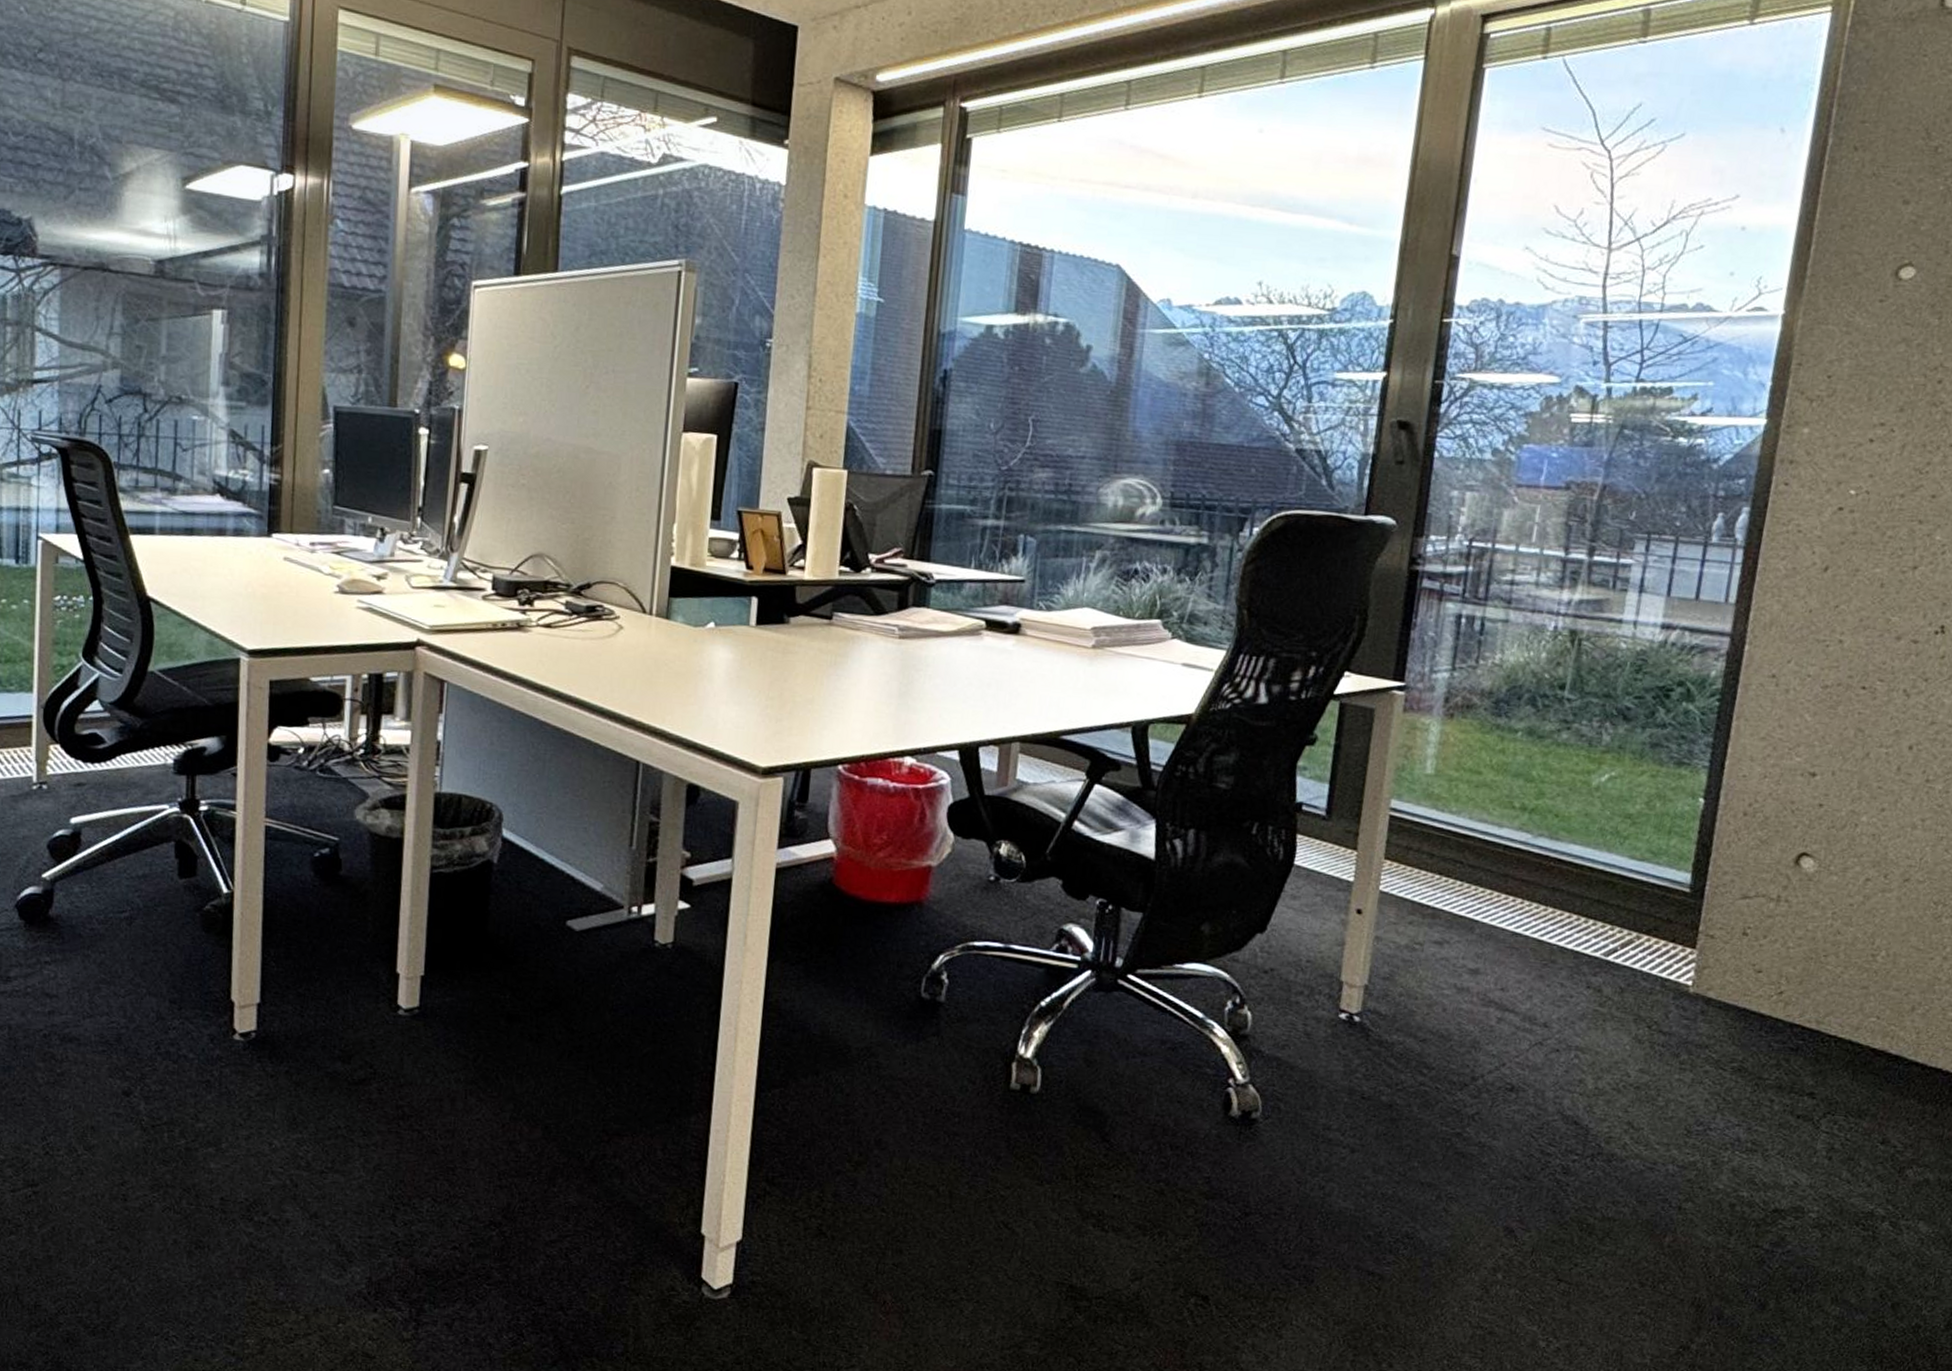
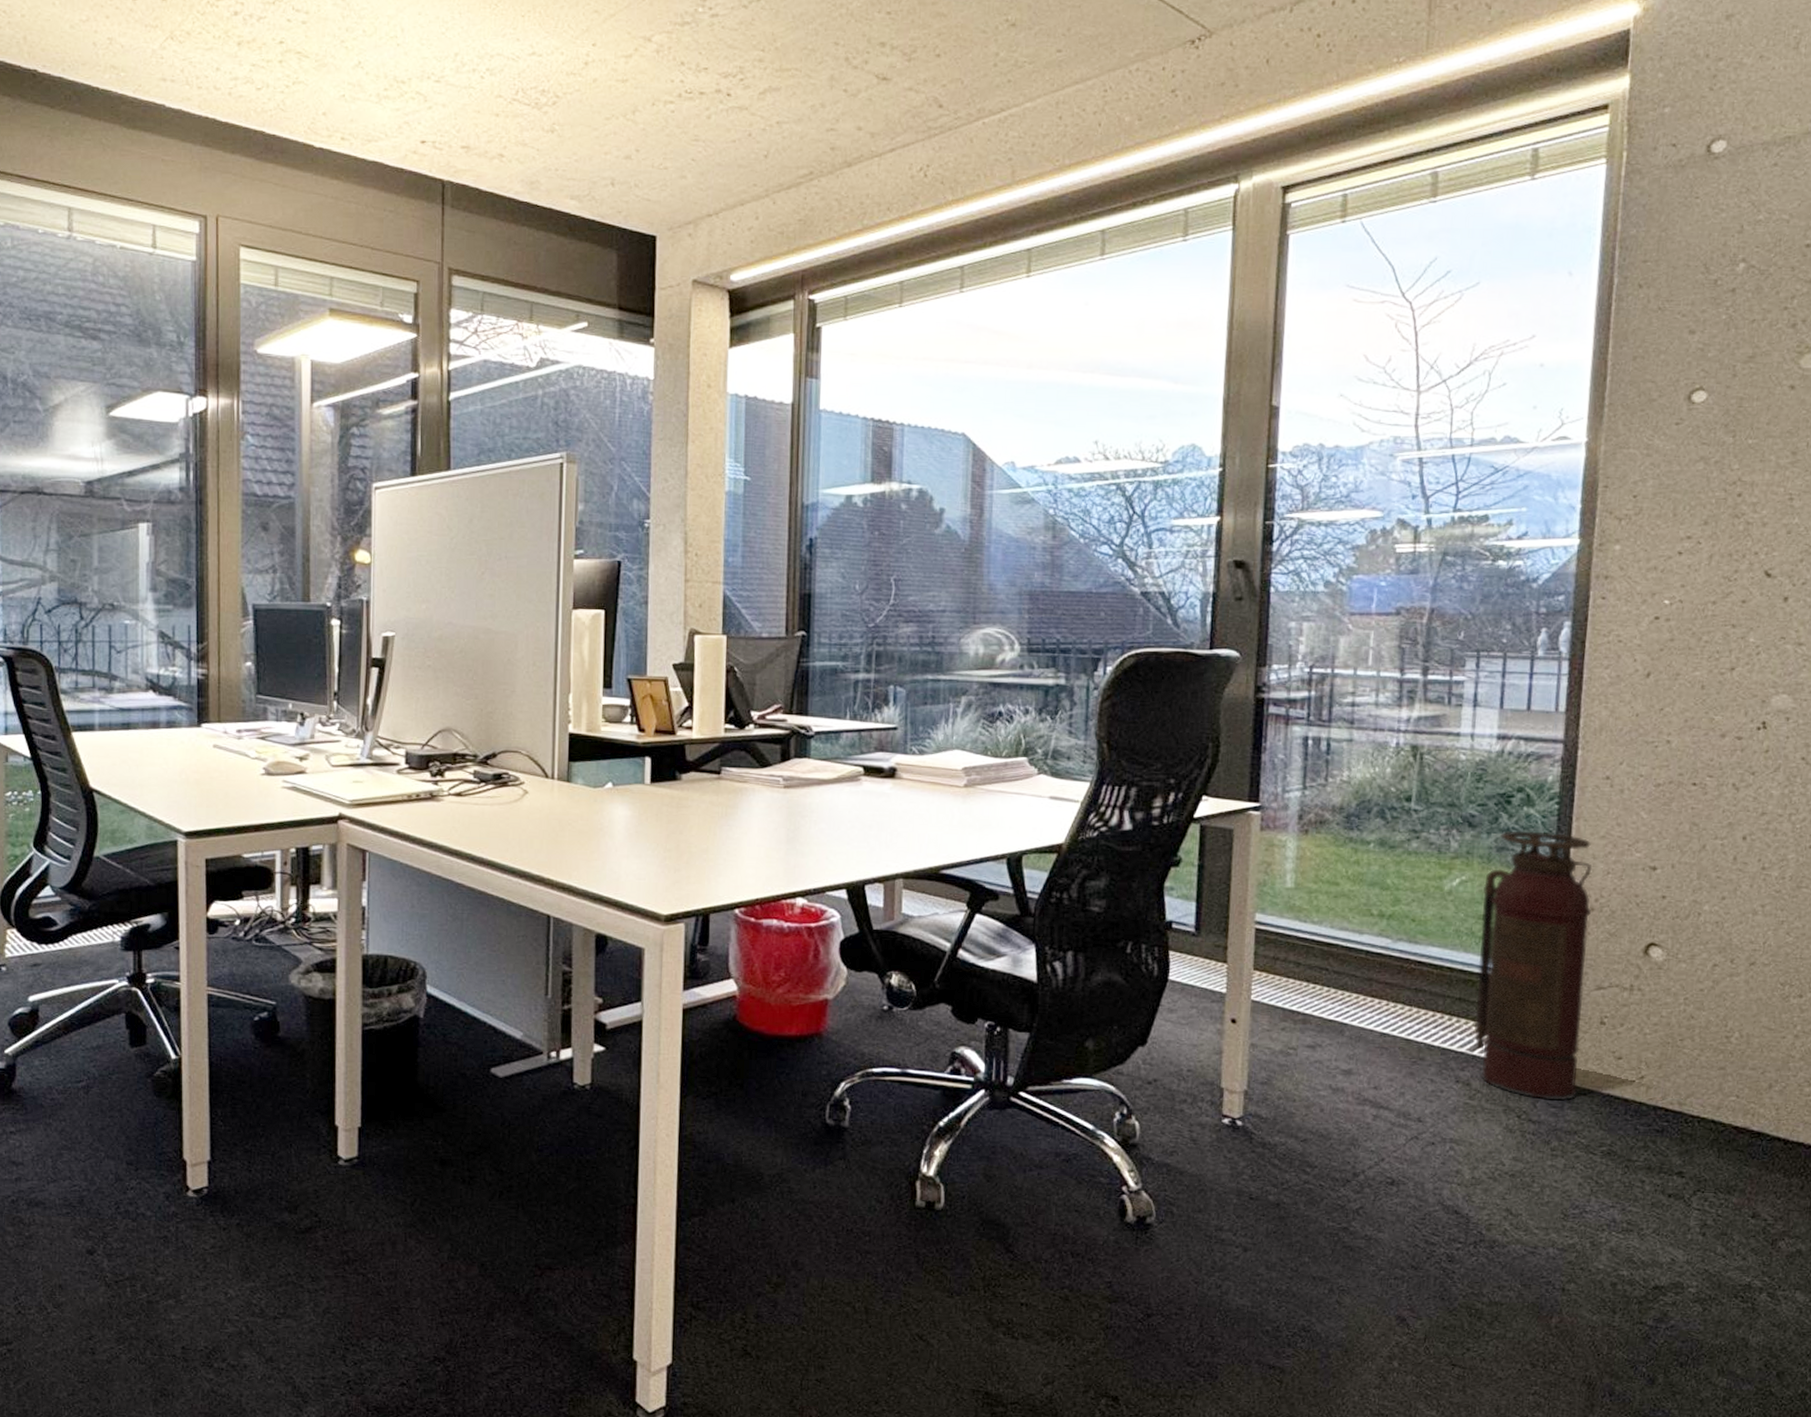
fire extinguisher: none [1609,726,1750,1013] -> present [1473,830,1593,1101]

